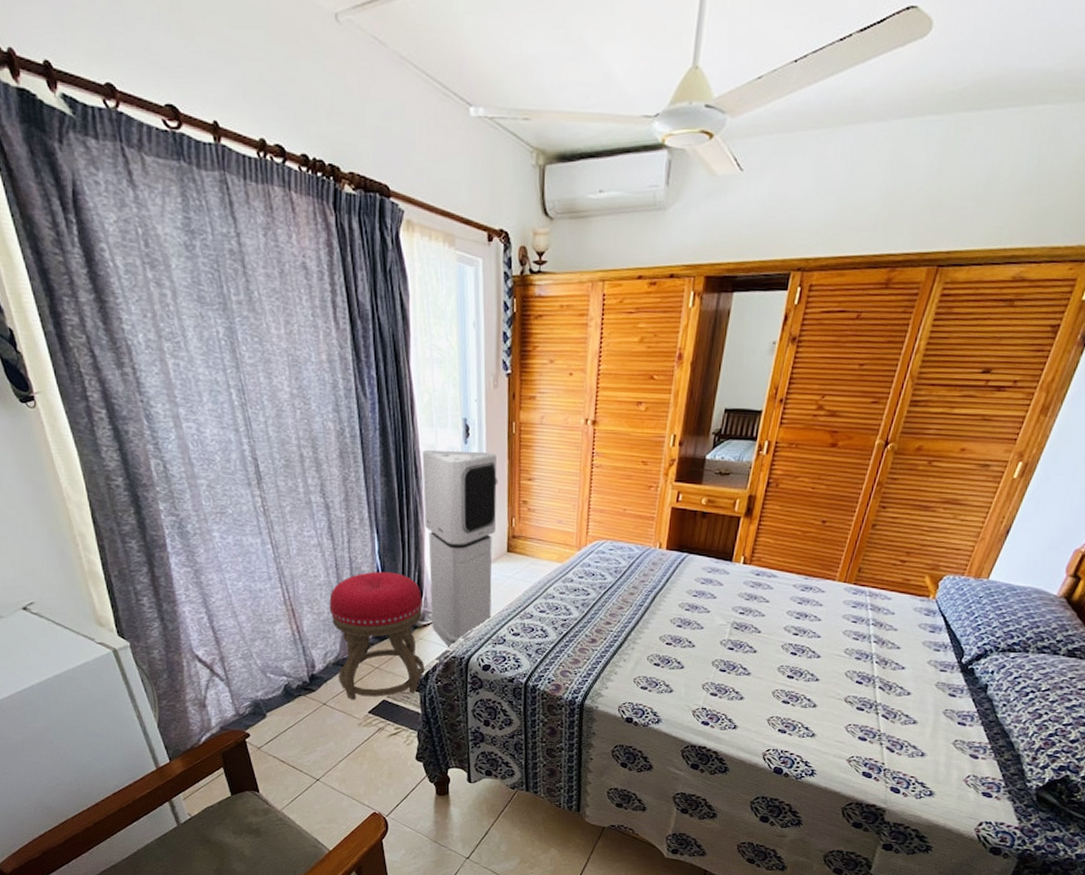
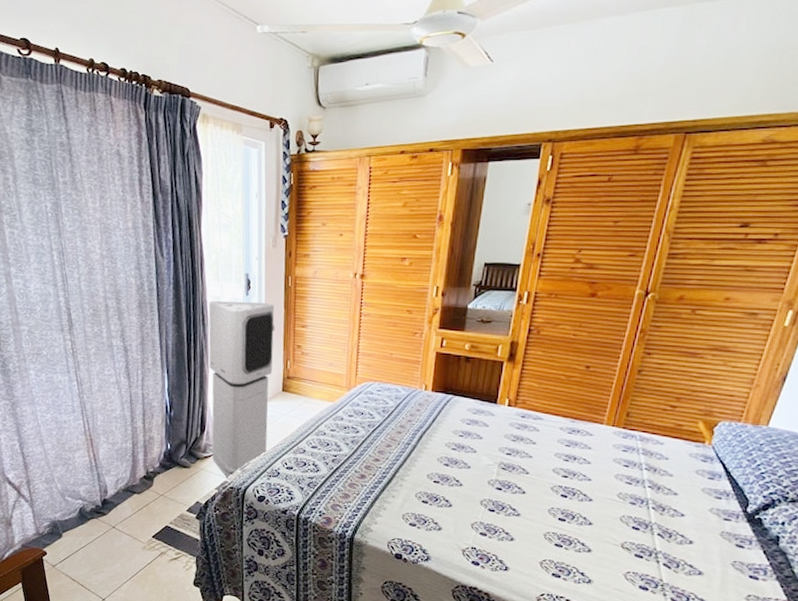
stool: present [329,571,425,701] -> none [123,407,205,525]

